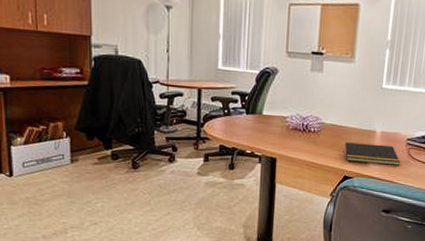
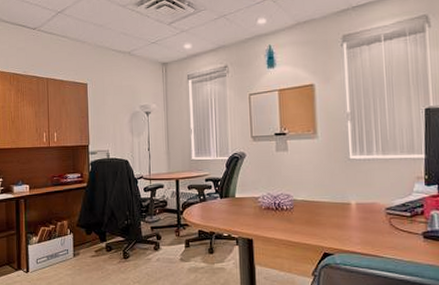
notepad: present [344,142,400,165] -> none [319,216,382,238]

